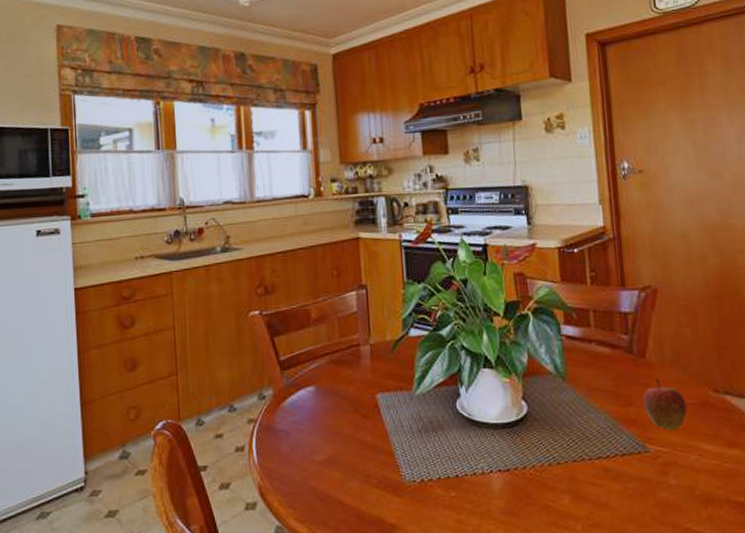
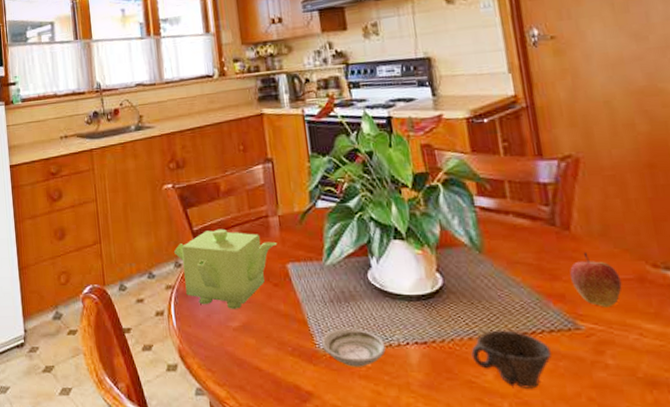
teapot: none [257,358,368,442] -> present [173,229,278,309]
saucer: none [407,458,470,497] -> present [321,328,386,367]
cup: none [550,455,623,511] -> present [471,330,553,389]

